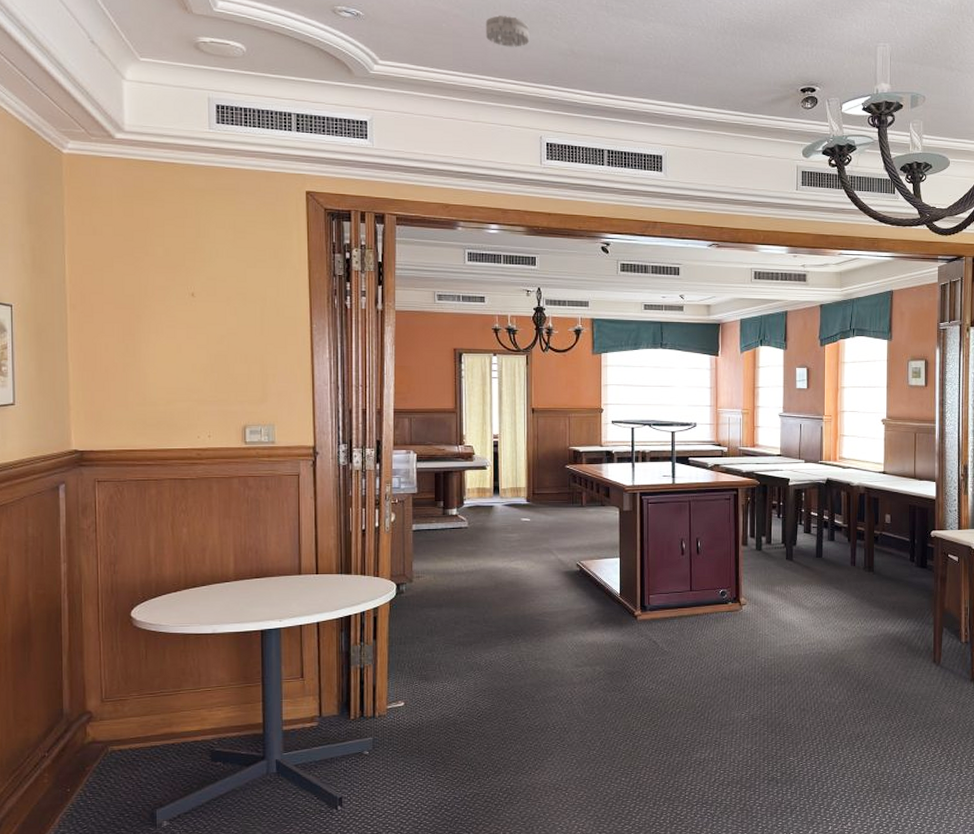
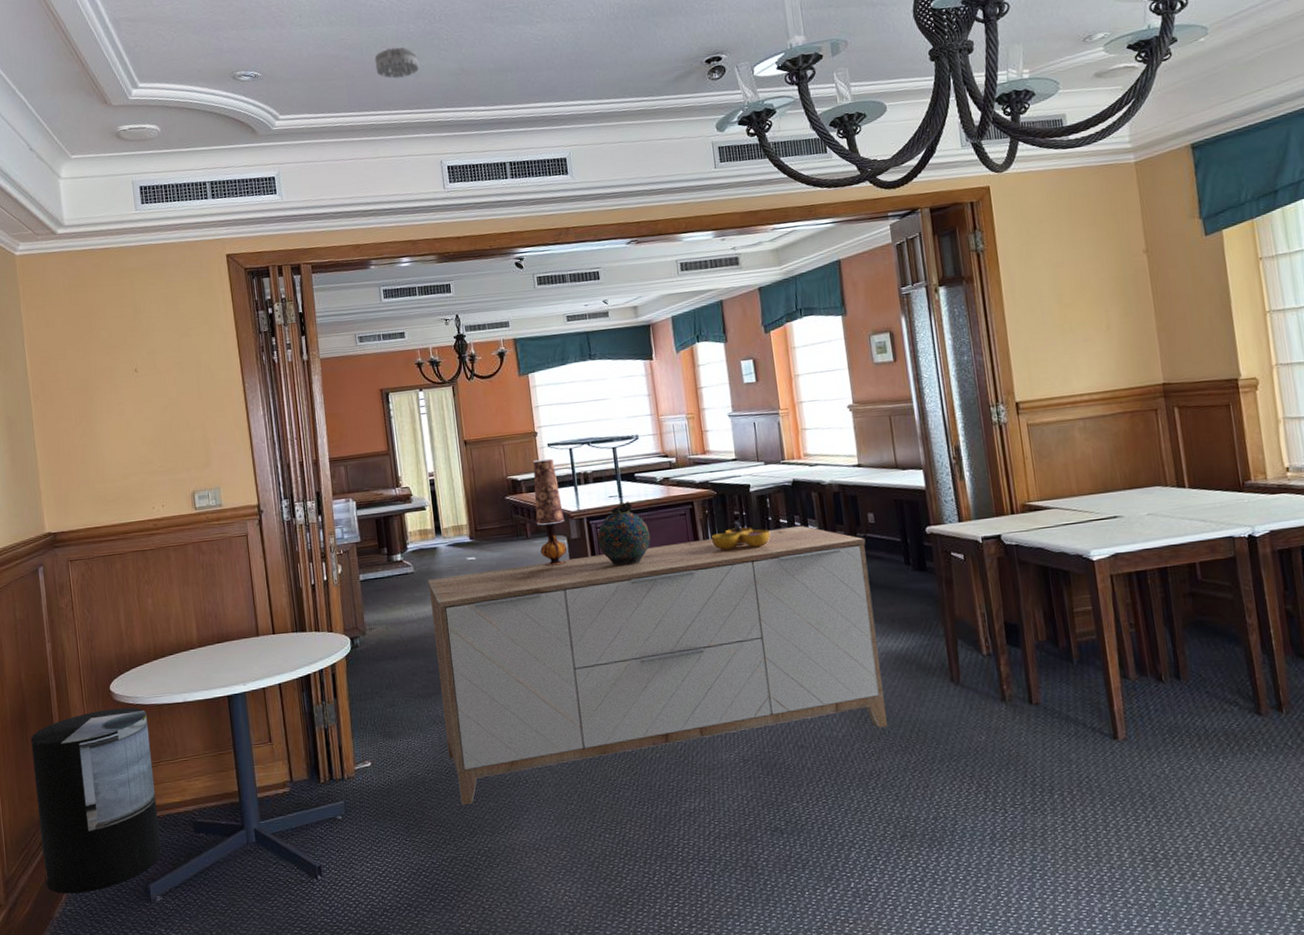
trash can: none [34,634,173,817] -> present [31,707,162,894]
sideboard: none [480,519,881,747] -> present [427,525,887,806]
table lamp: none [592,434,619,534] -> present [533,458,568,567]
snuff bottle: none [647,482,696,540] -> present [597,502,651,566]
decorative bowl: none [749,511,802,535] -> present [711,523,770,551]

